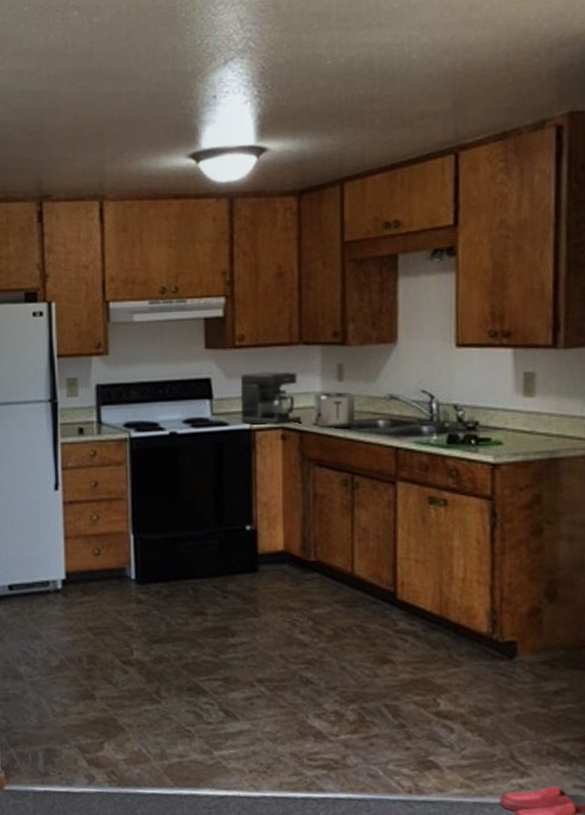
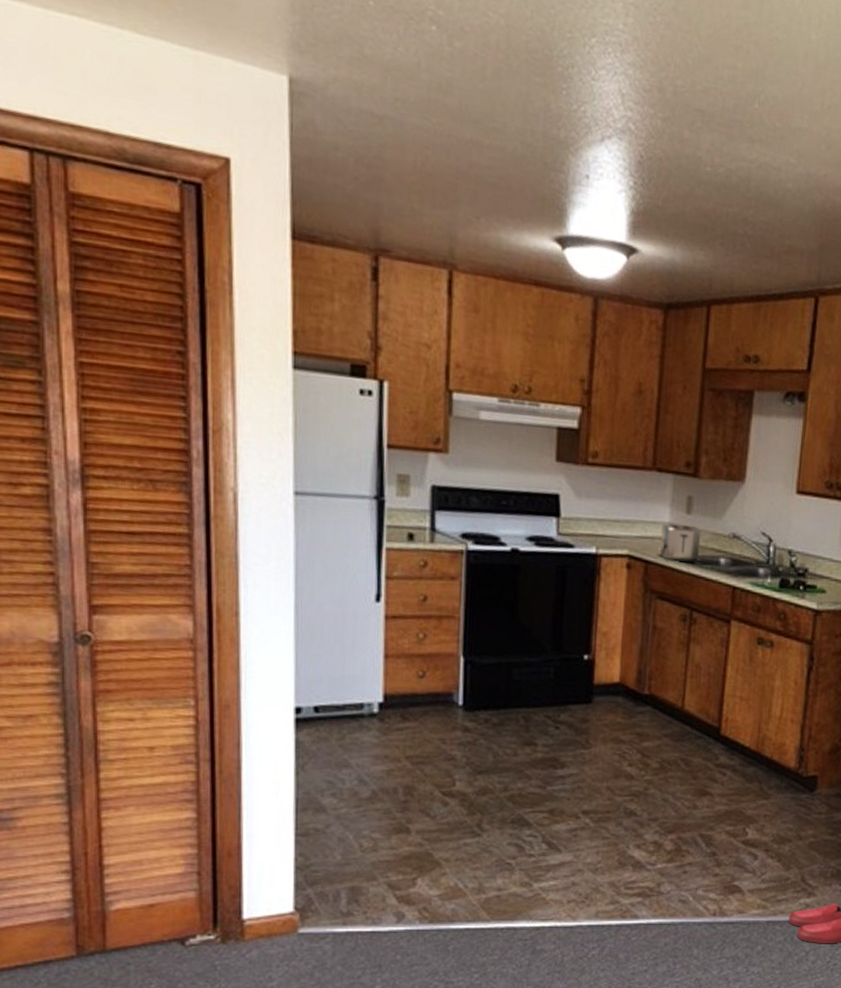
coffee maker: present [240,371,301,426] -> none [587,494,648,554]

